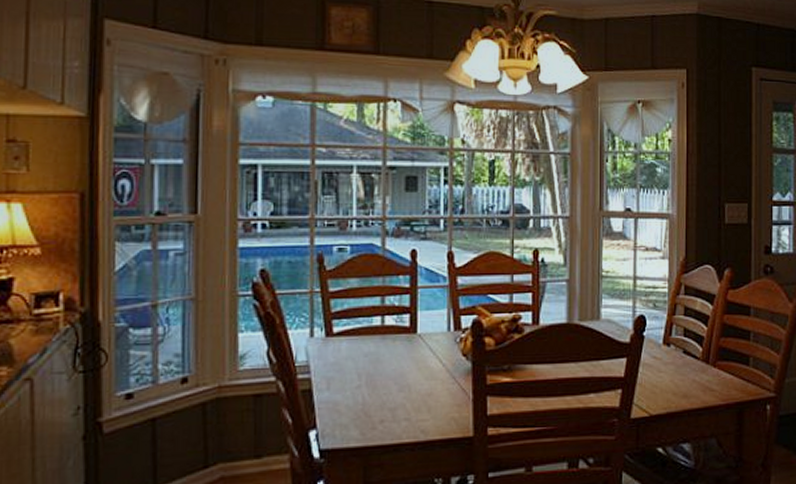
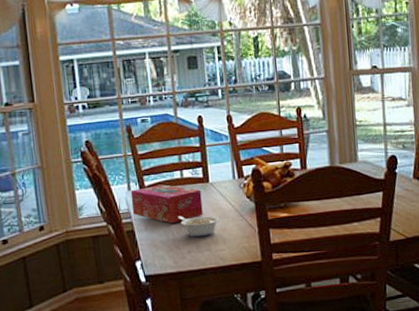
tissue box: none [312,332,406,383] -> present [130,184,203,224]
legume: none [371,374,425,402] -> present [177,215,219,237]

